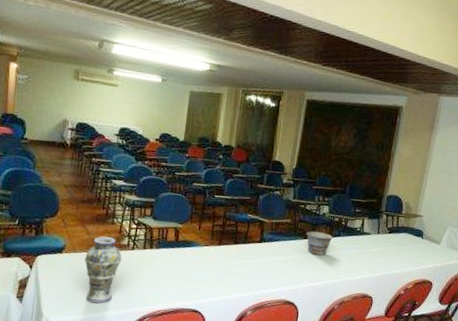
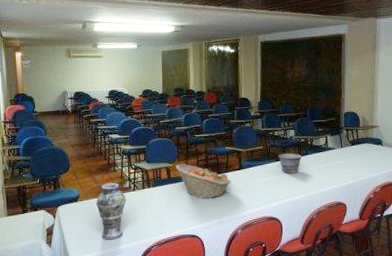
fruit basket: none [186,226,248,272] -> present [176,163,231,200]

